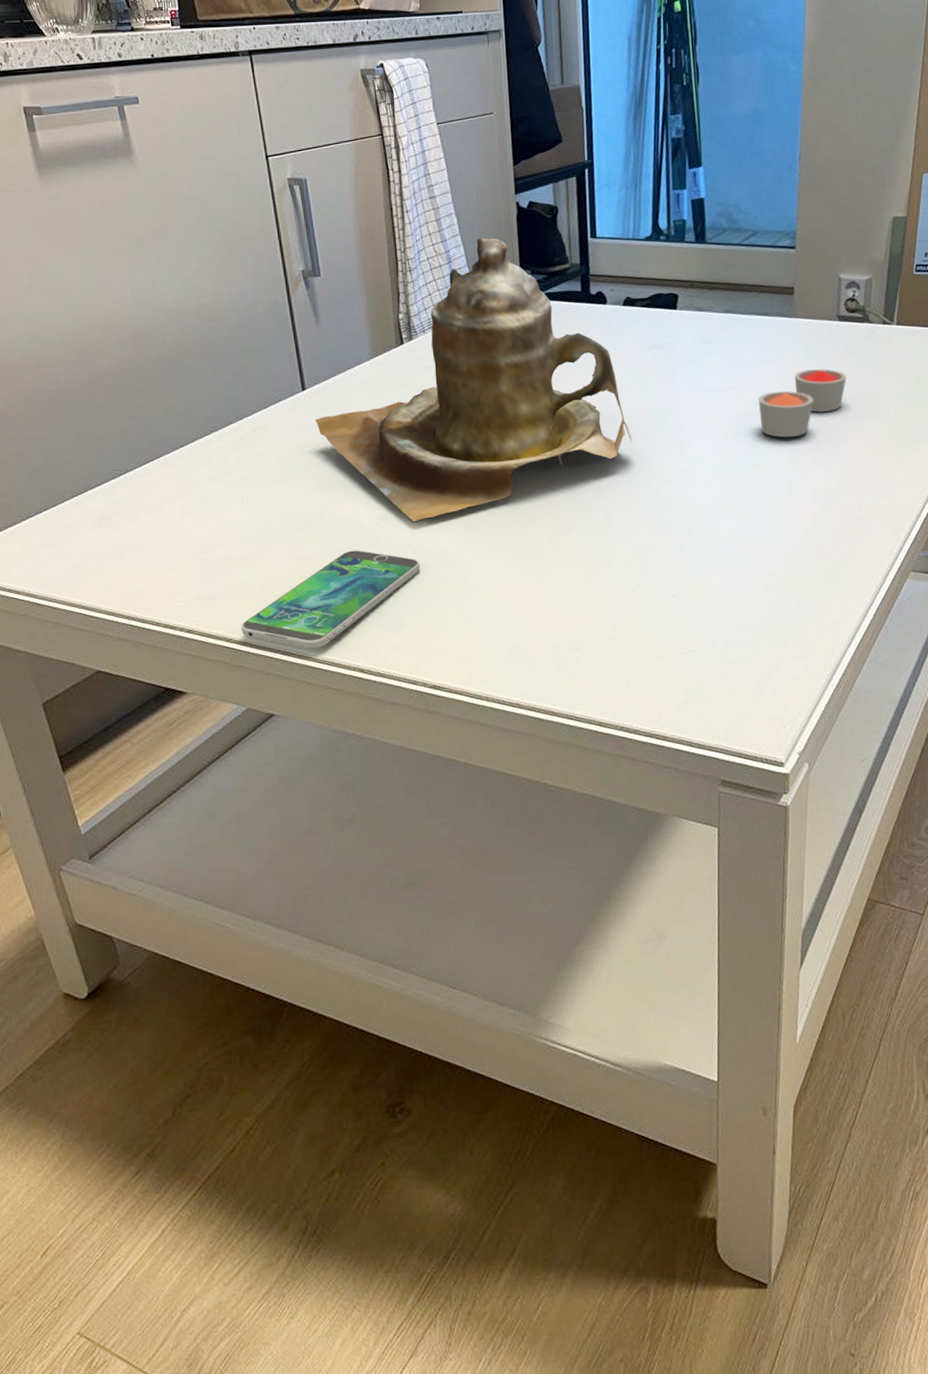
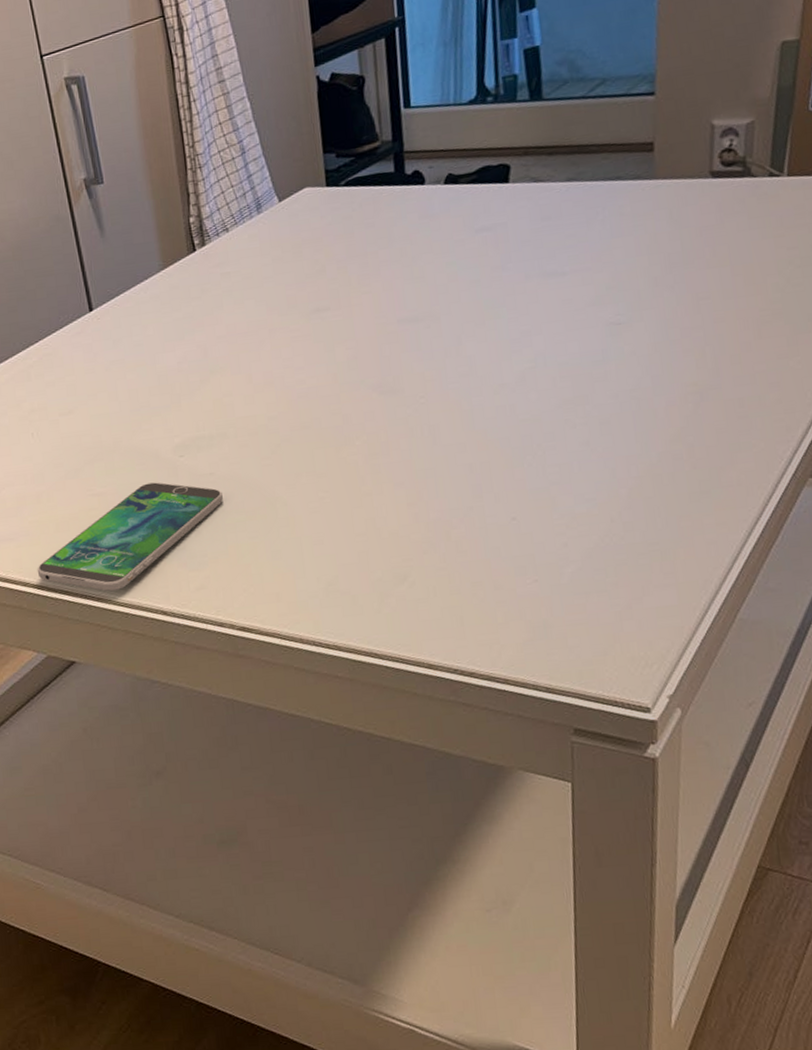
teapot: present [314,237,632,522] -> none [104,120,459,449]
candle: present [759,368,847,438] -> none [612,238,723,325]

